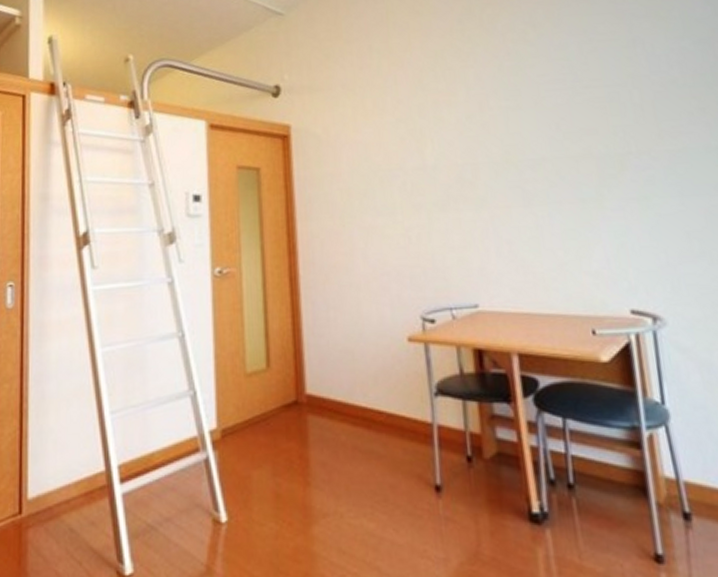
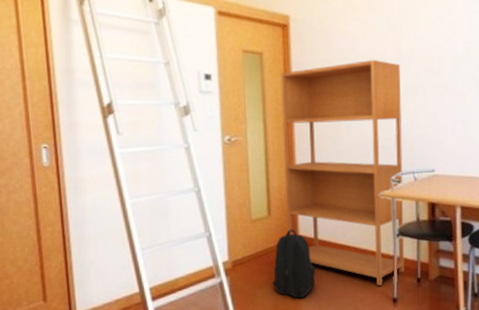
backpack: none [273,385,329,484] -> present [273,229,316,299]
bookshelf: none [281,169,448,466] -> present [280,59,404,286]

